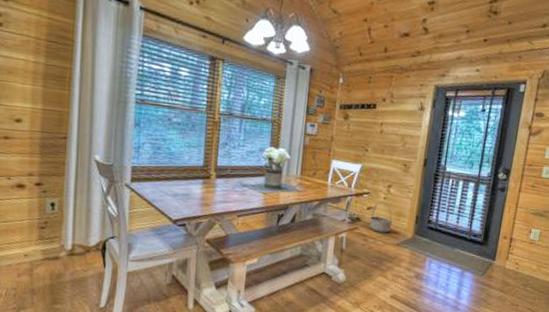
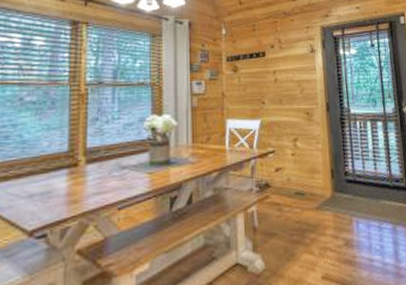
basket: present [369,202,393,233] -> none [280,159,307,197]

